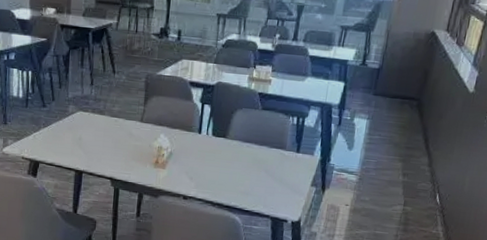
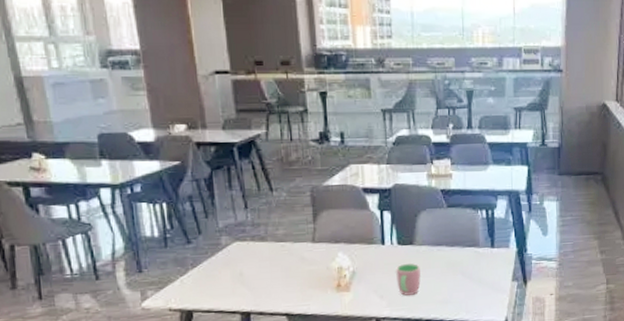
cup: none [206,153,229,182] -> present [395,263,422,296]

